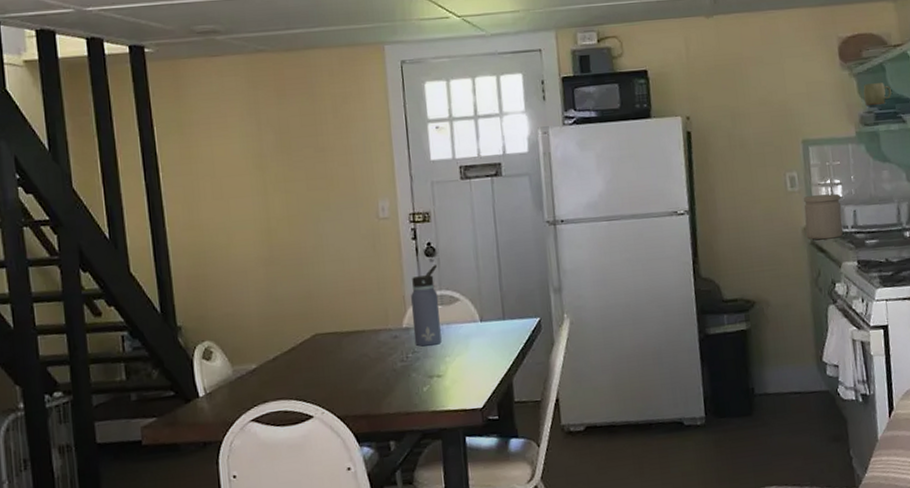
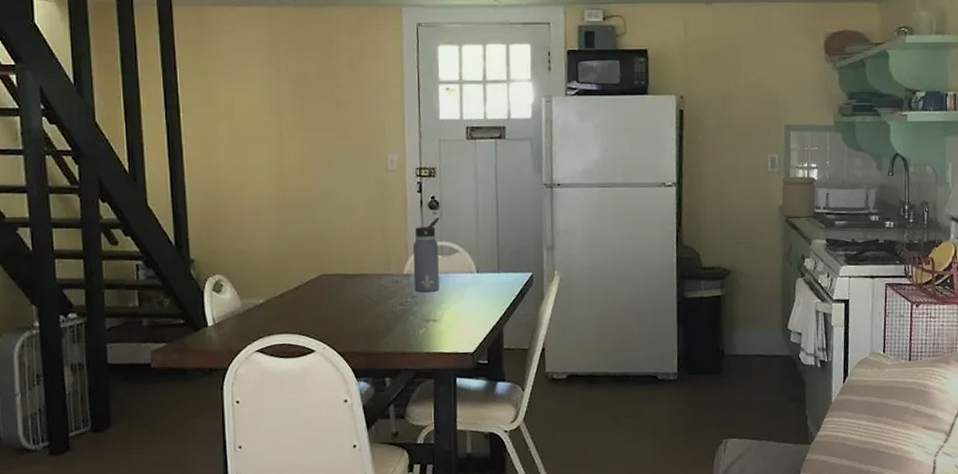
mug: present [863,83,892,107] -> none [844,77,869,99]

